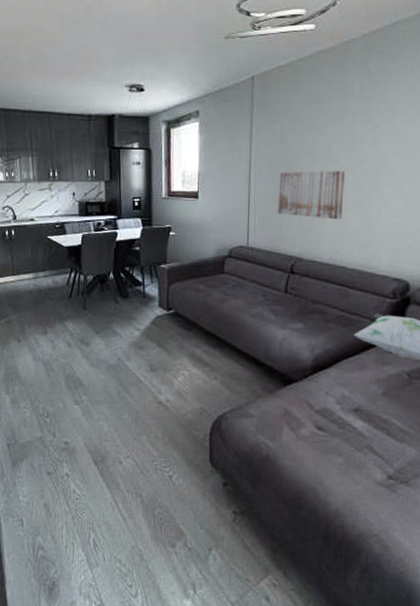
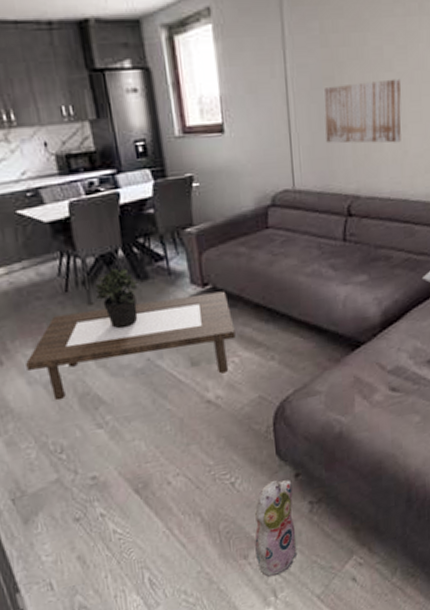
coffee table: none [35,313,188,382] -> present [26,291,236,401]
potted plant: none [90,287,120,332] -> present [95,268,138,329]
plush toy: none [182,483,220,571] -> present [255,480,298,577]

